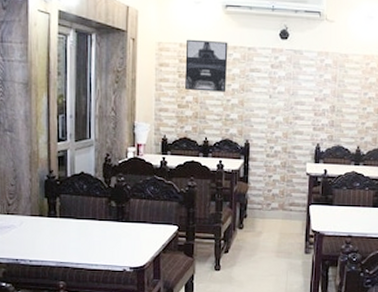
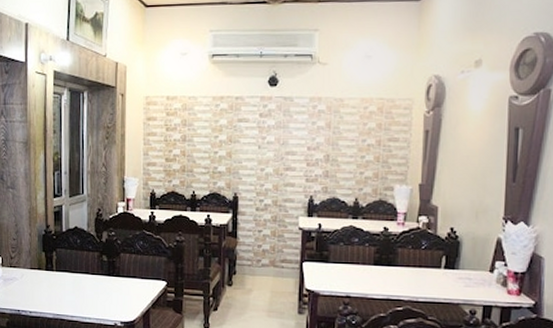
wall art: present [185,39,228,92] -> none [172,91,215,144]

